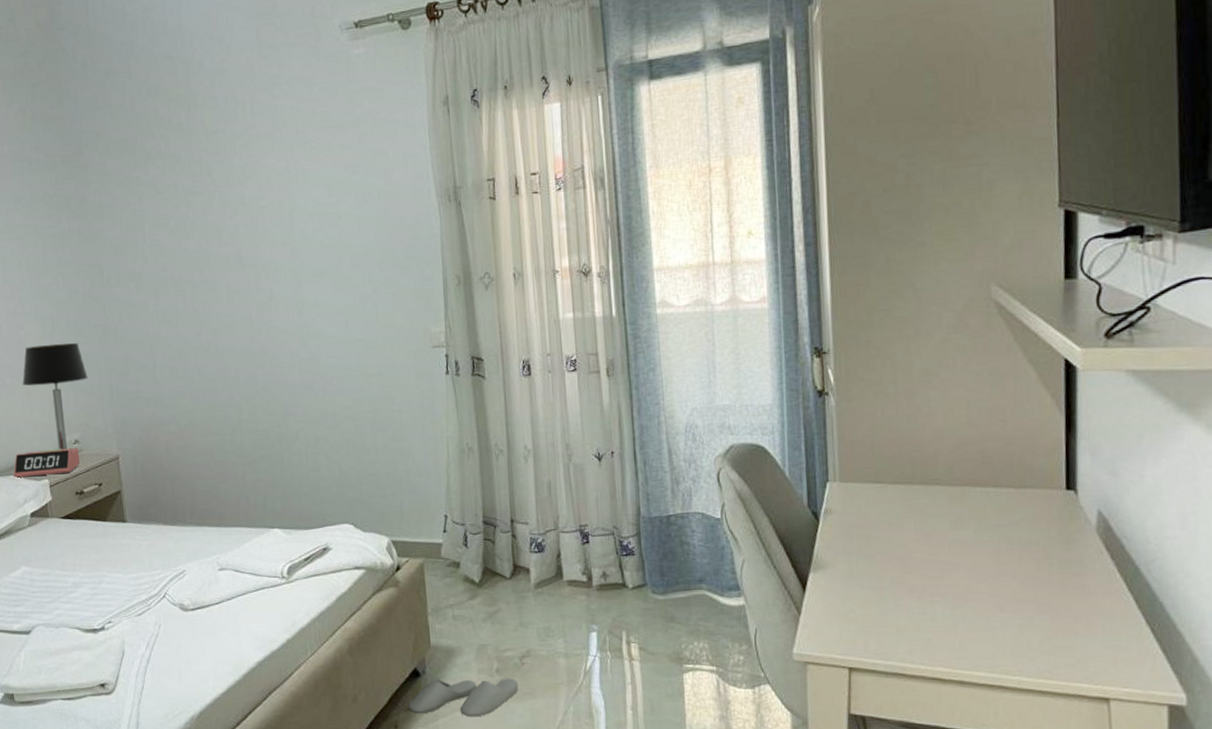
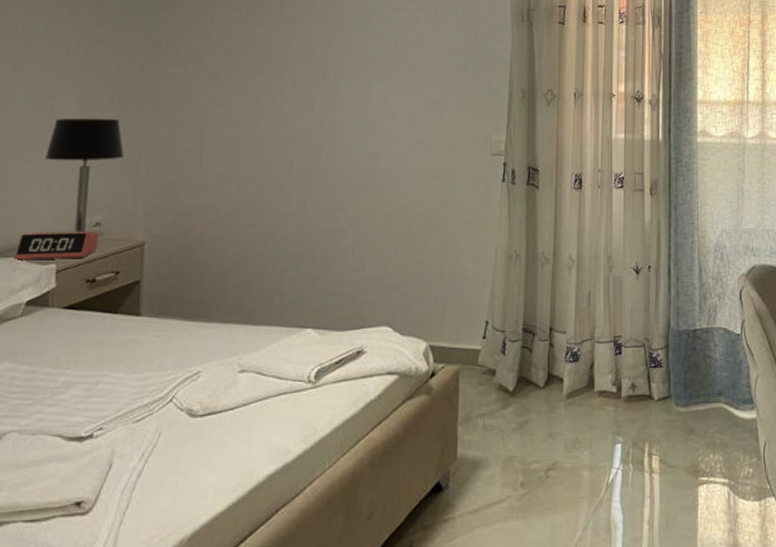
slippers: present [407,678,519,717] -> none [425,492,541,535]

